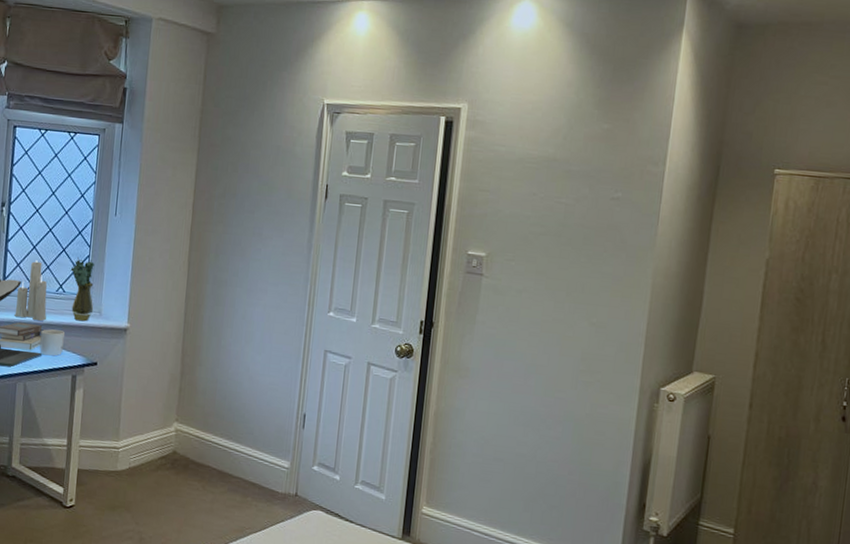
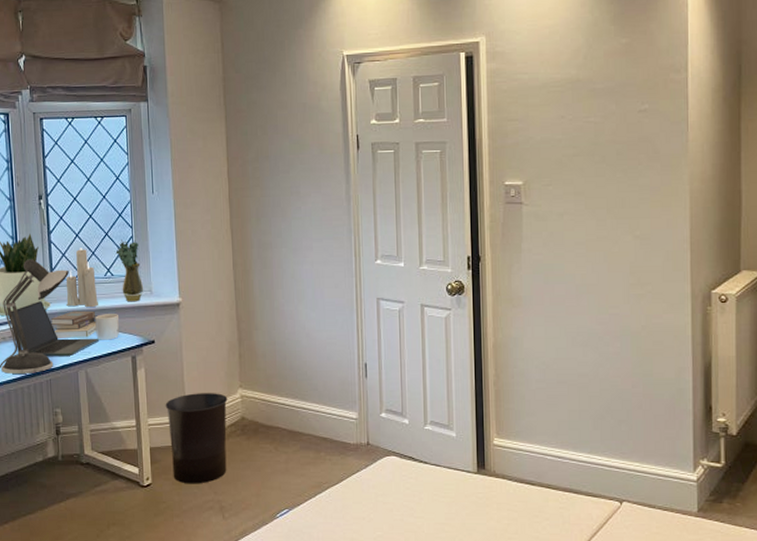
waste bin: none [97,420,162,512] -> present [165,393,228,484]

